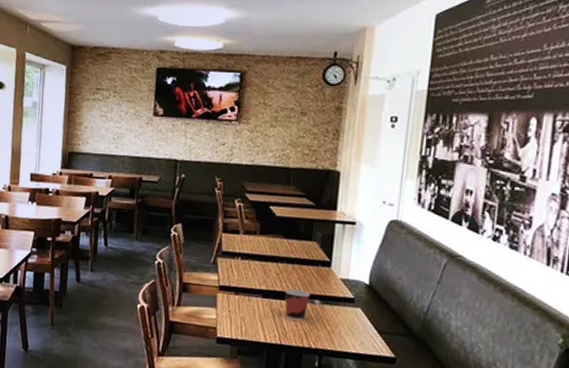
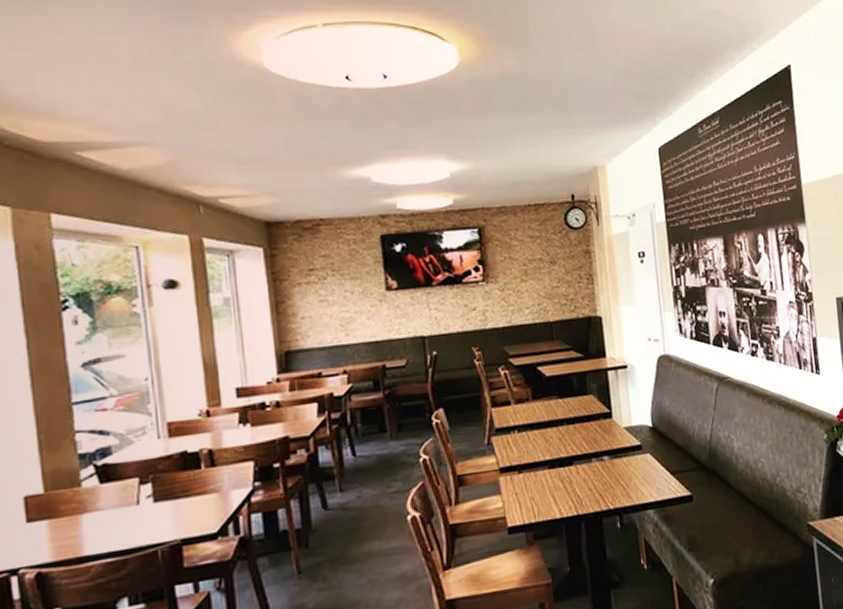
cup: present [284,288,310,322] -> none [570,449,598,486]

